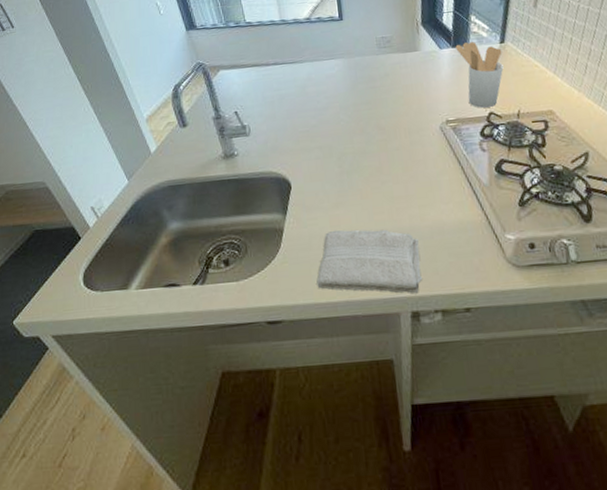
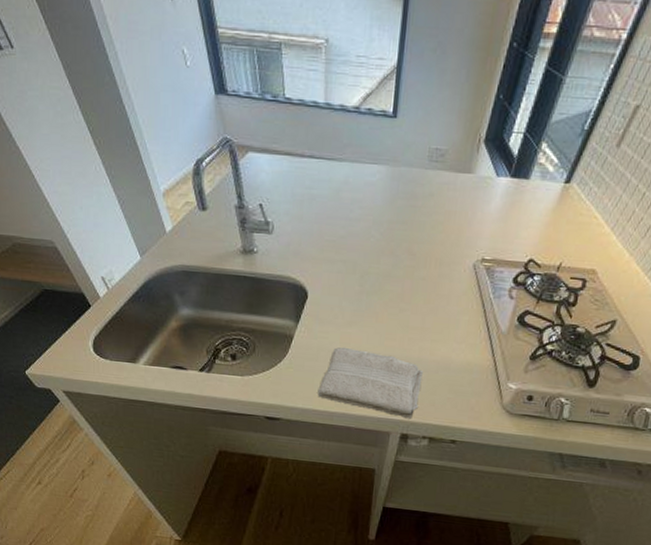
utensil holder: present [455,42,504,108] -> none [511,174,564,254]

